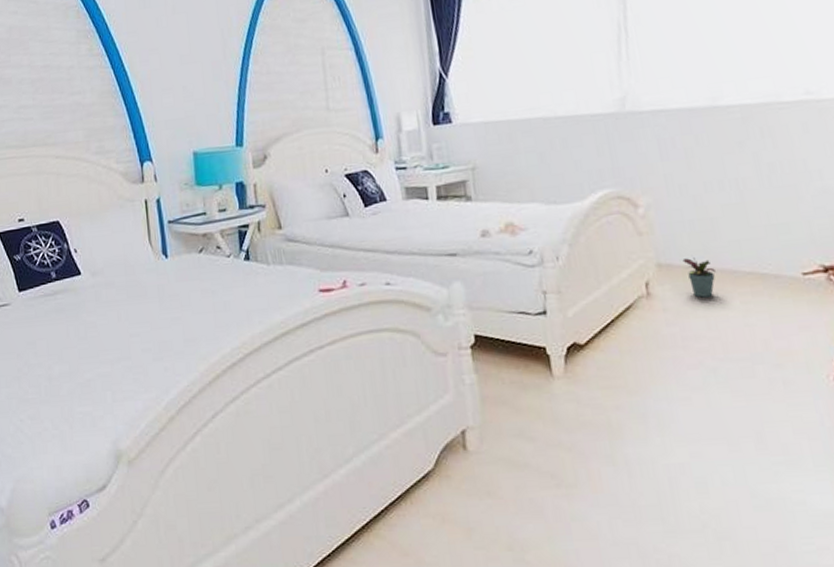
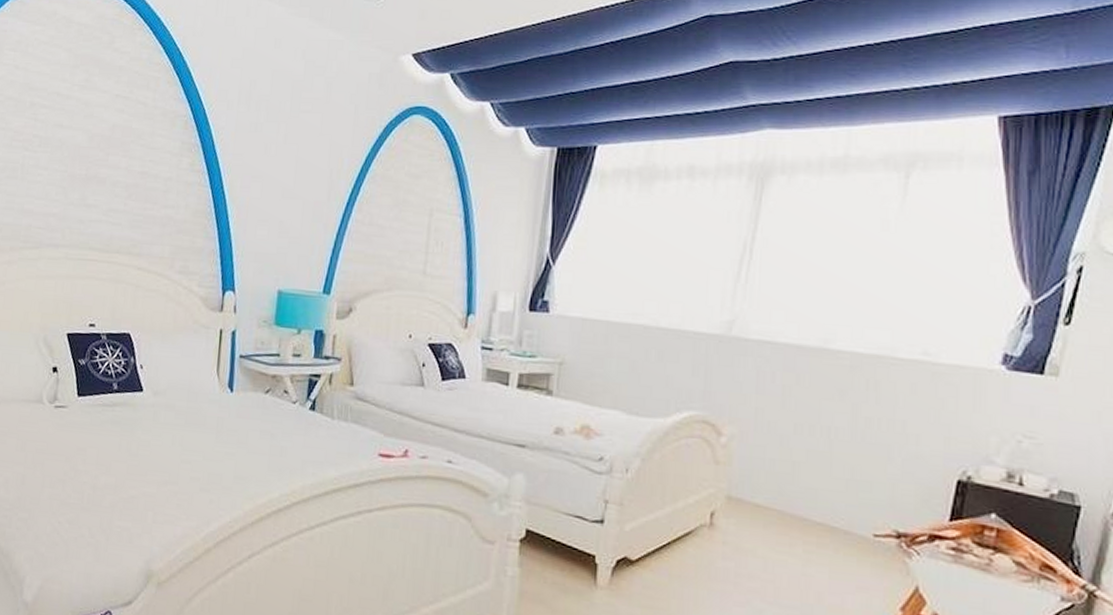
potted plant: present [682,258,716,298] -> none [754,496,785,540]

